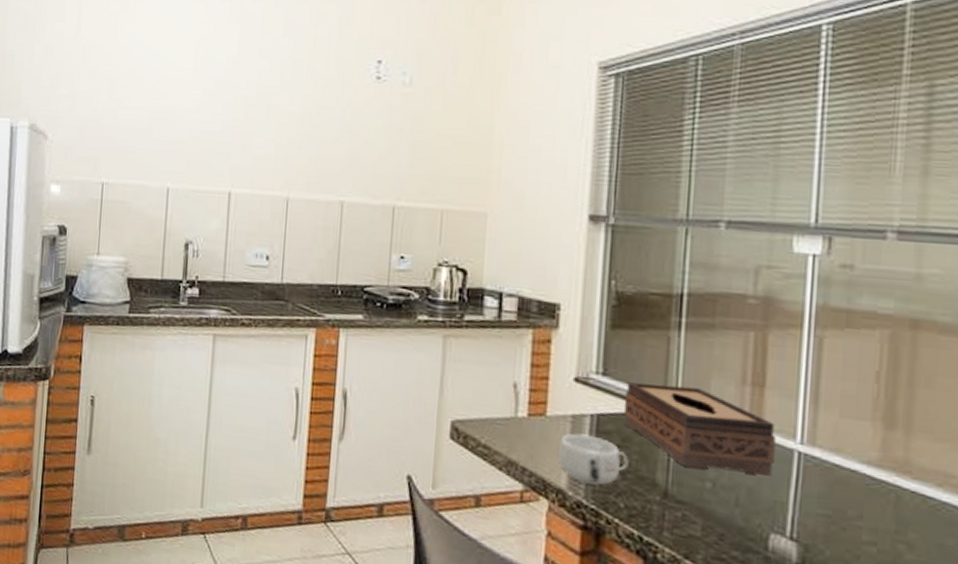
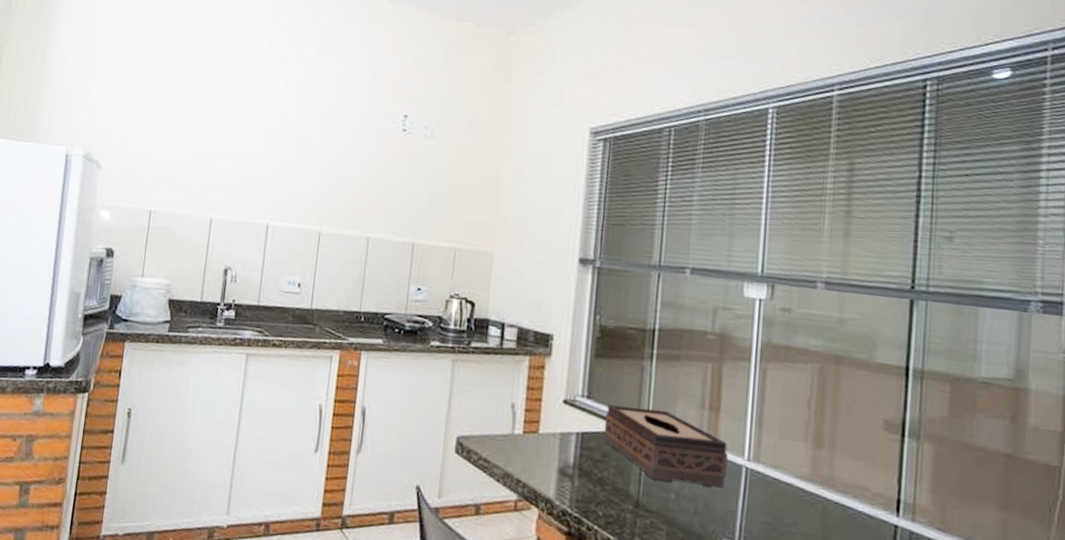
mug: present [558,433,629,485] -> none [548,449,607,496]

